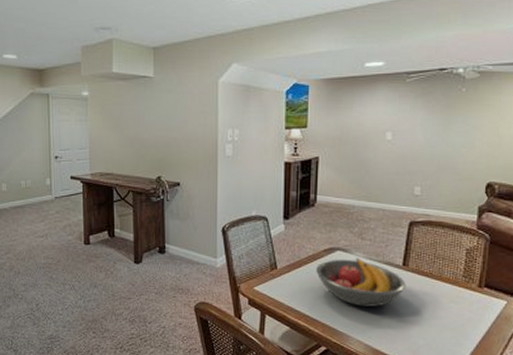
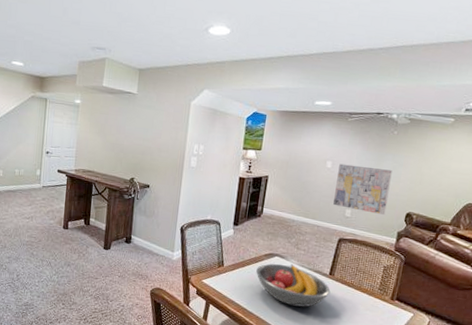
wall art: none [399,133,465,188] -> present [333,163,392,215]

